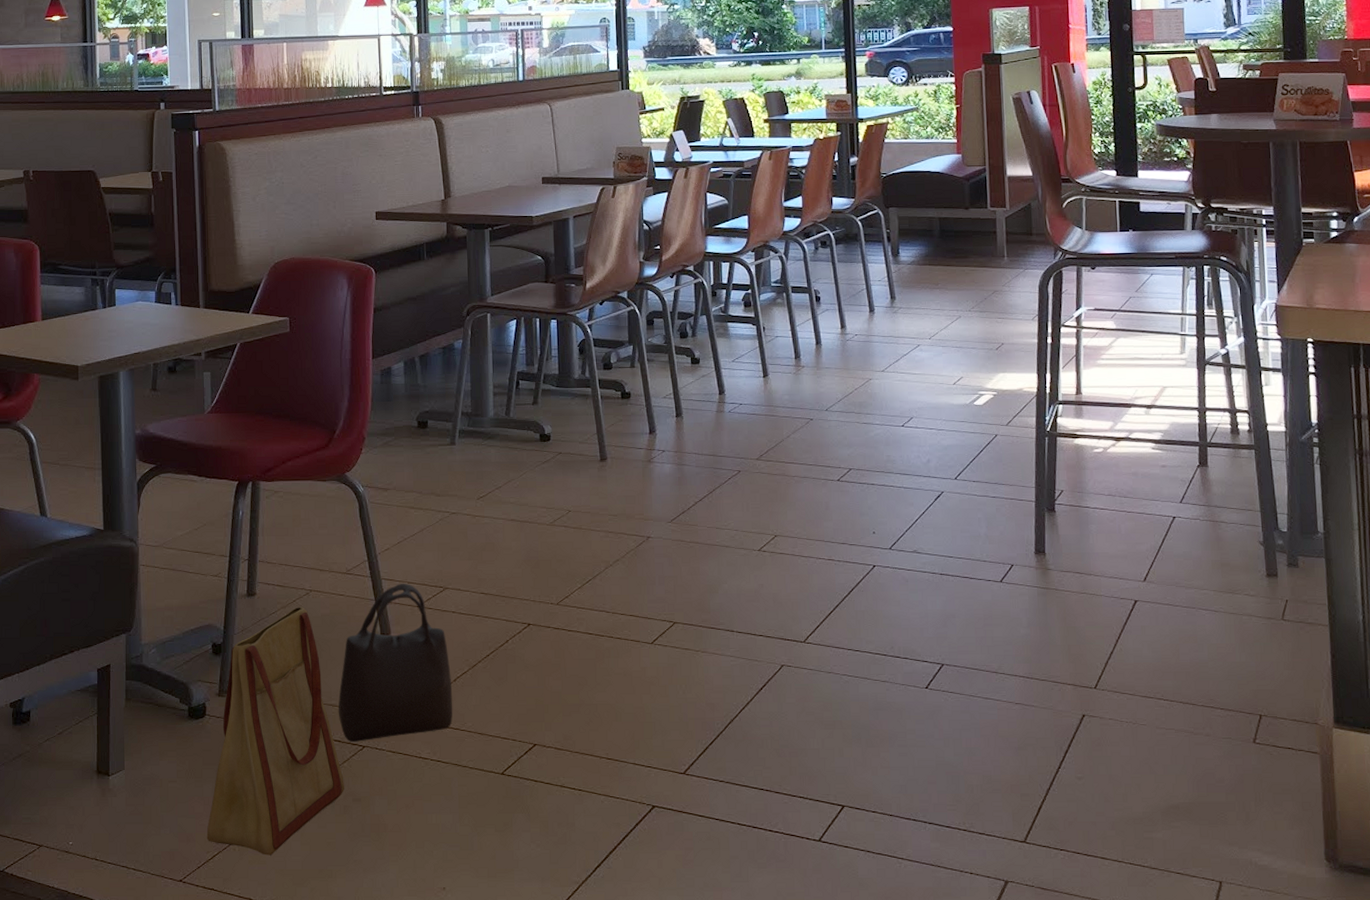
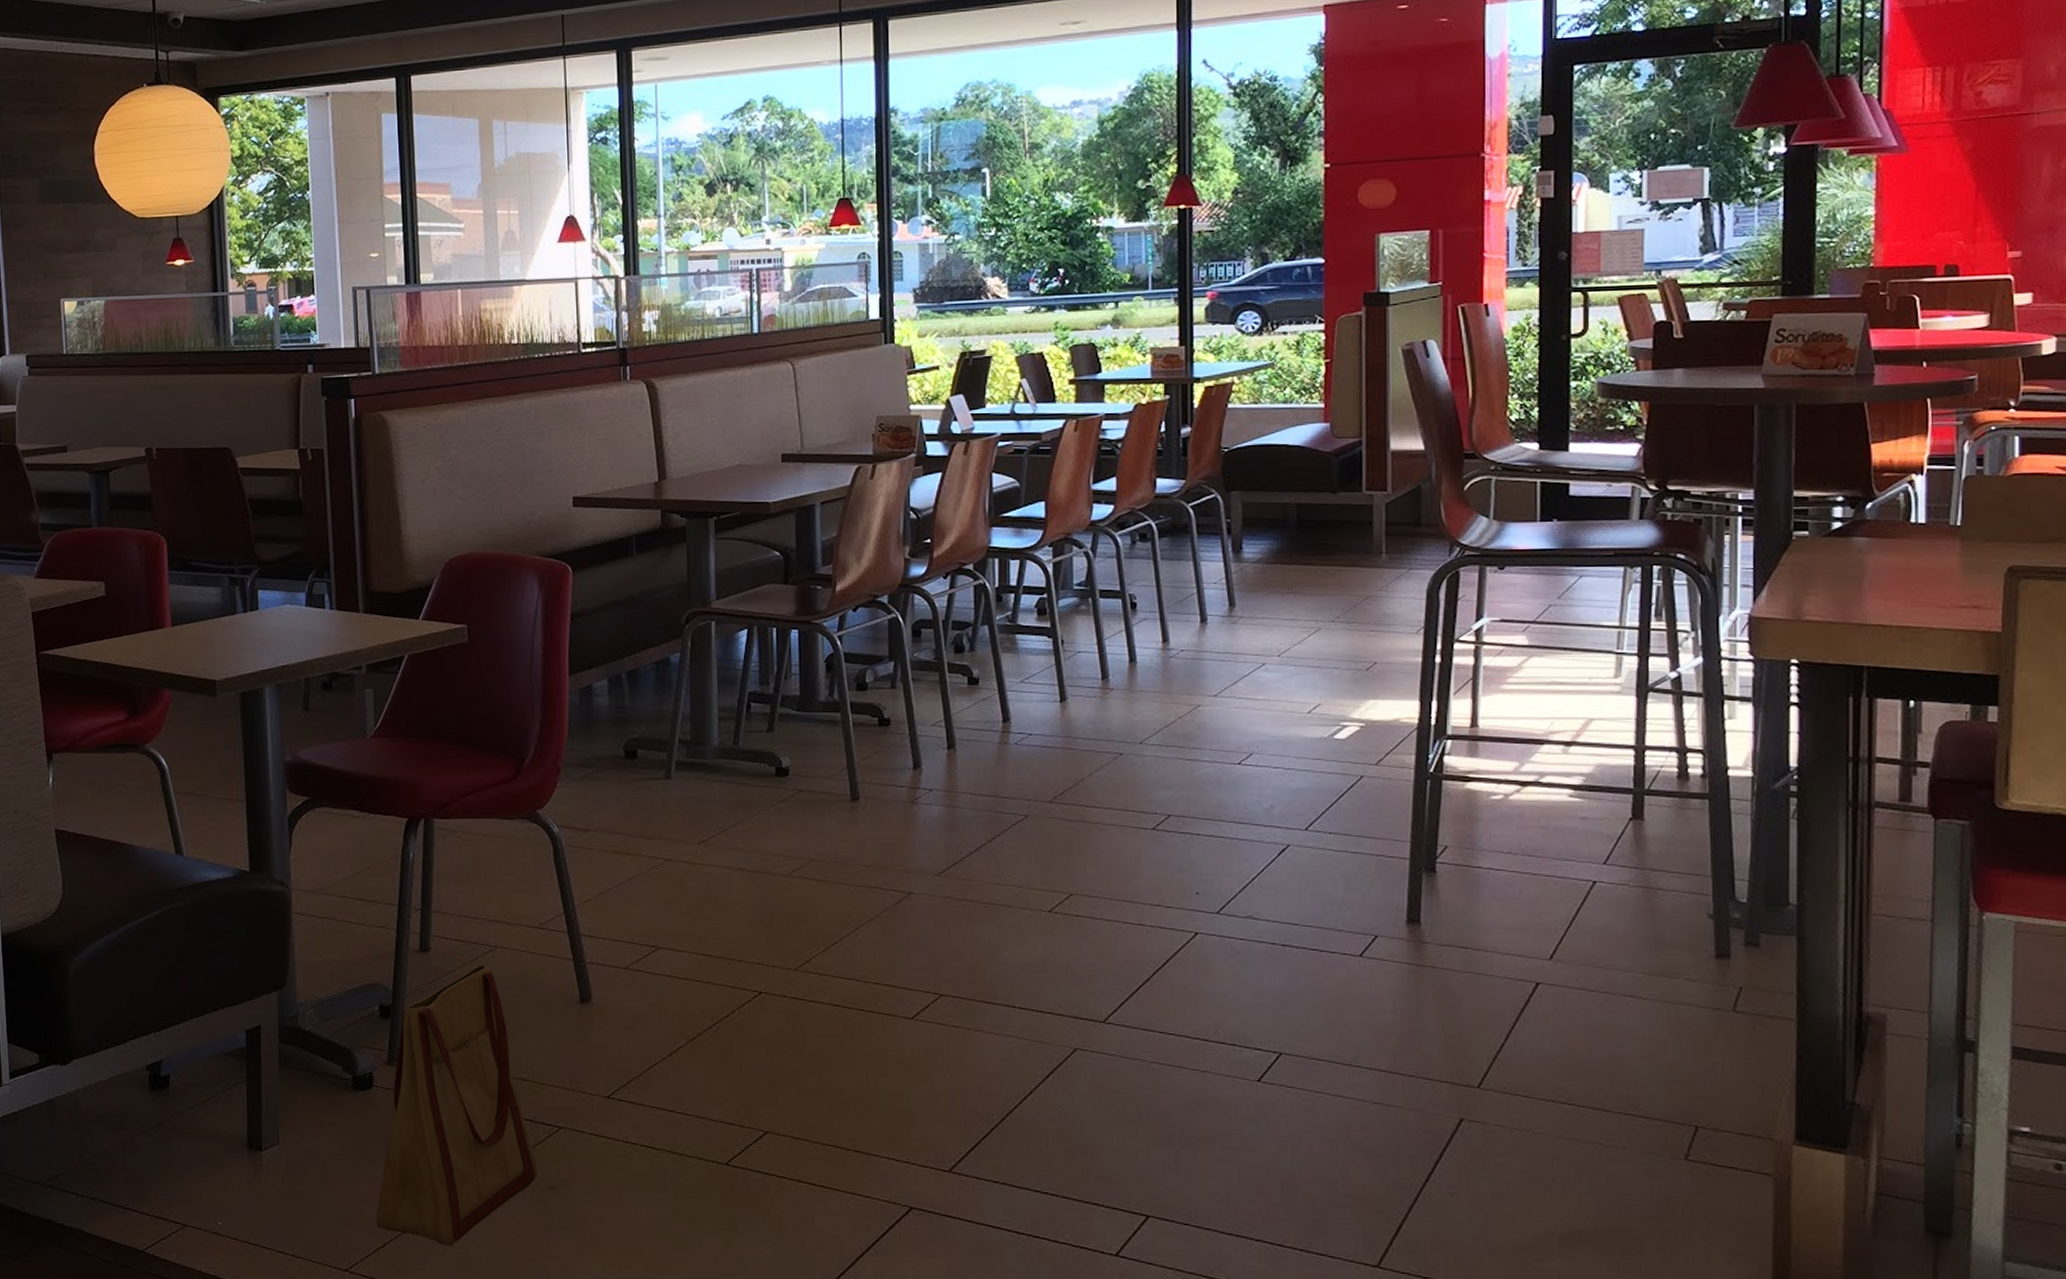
handbag: present [338,584,453,742] -> none [529,941,668,1122]

